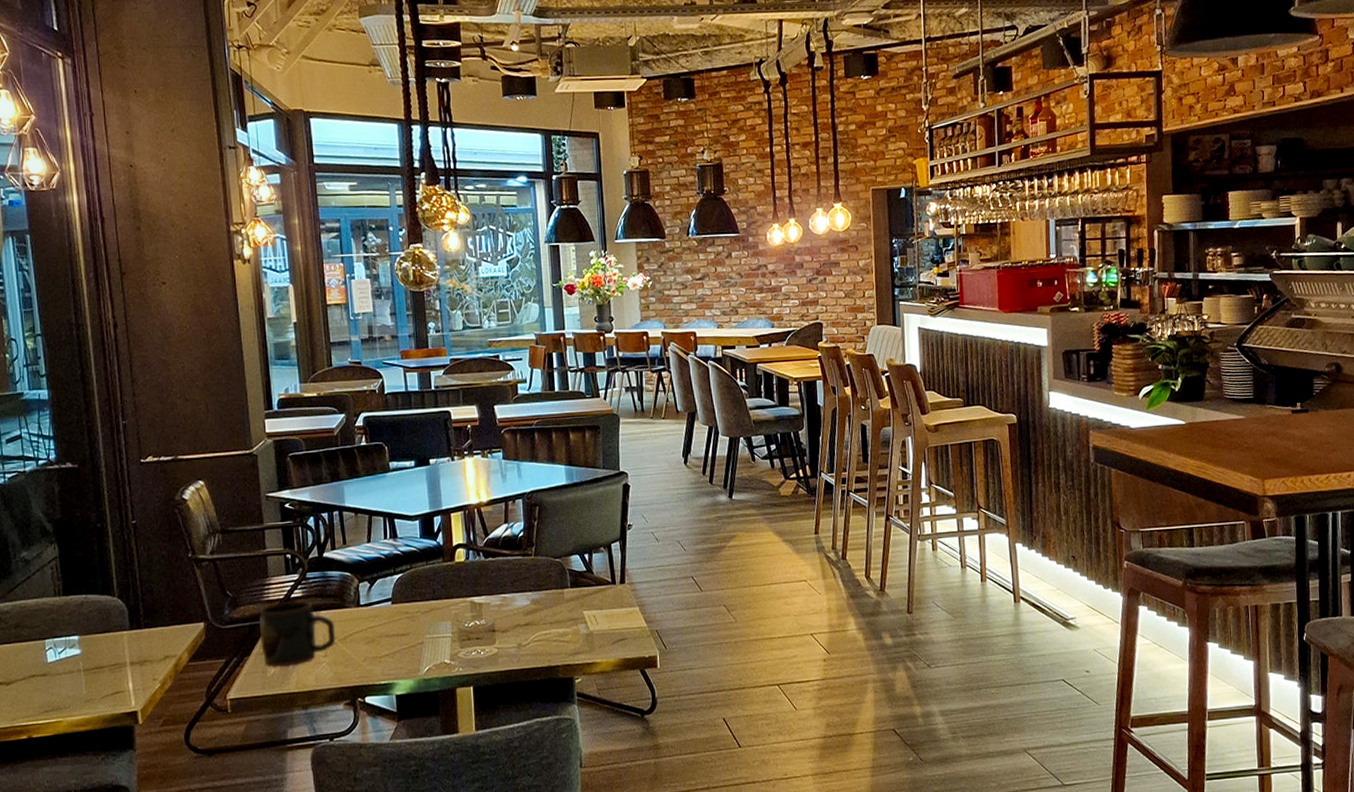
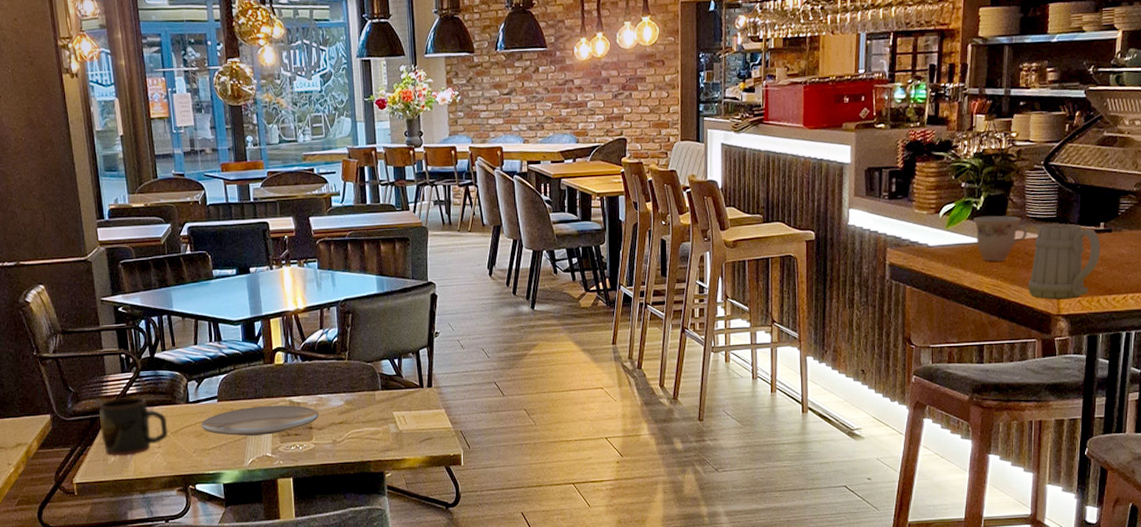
plate: none [372,606,503,642] -> present [201,405,320,436]
teacup: none [1172,397,1227,443] -> present [973,215,1027,262]
beer mug: none [1232,404,1300,481] -> present [1028,223,1101,300]

